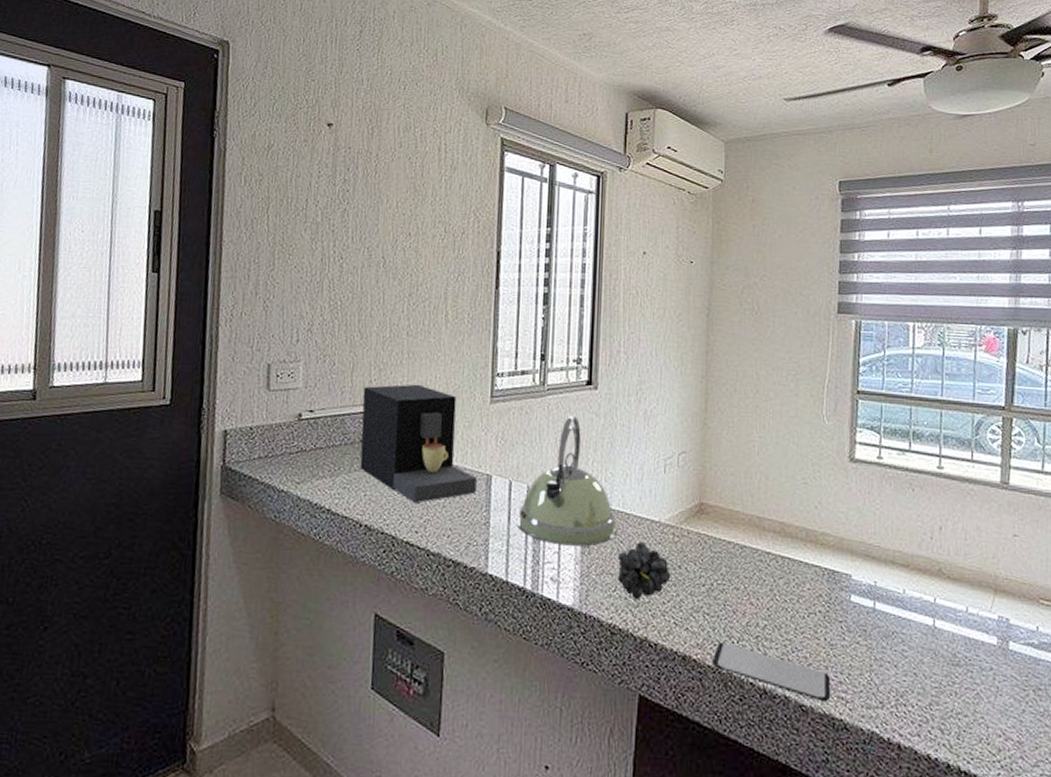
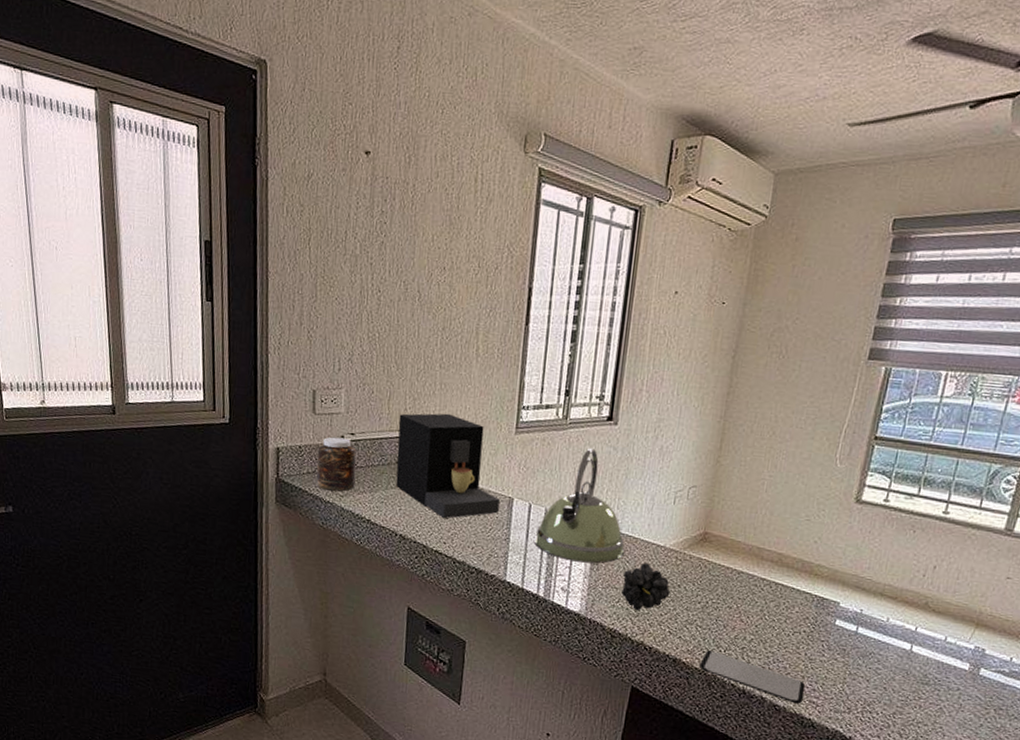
jar: none [268,415,316,478] -> present [316,437,357,492]

